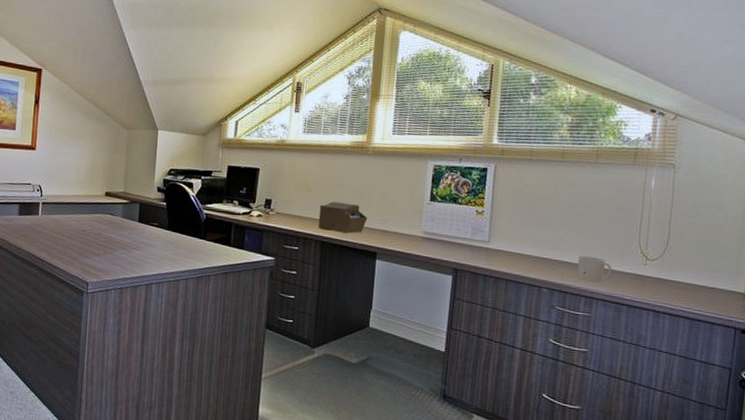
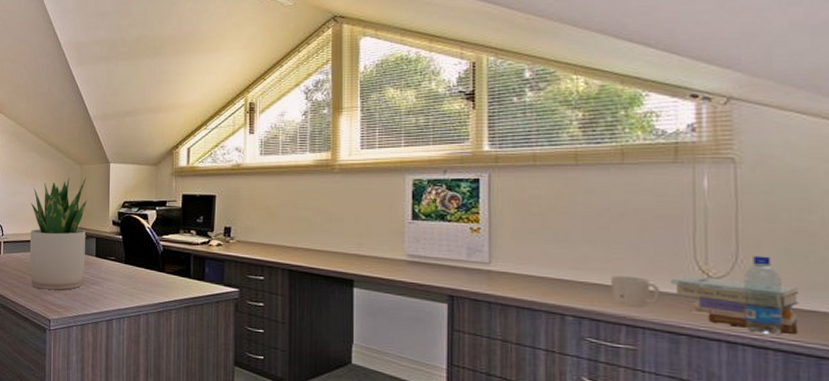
planter: none [69,141,134,254] -> present [29,177,87,290]
sewing box: present [318,202,368,234] -> none [284,226,340,260]
books: none [620,257,706,305] -> present [671,276,800,334]
bottle: none [667,243,695,307] -> present [743,255,782,336]

